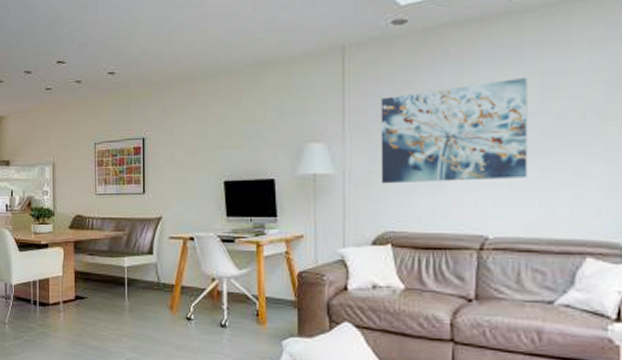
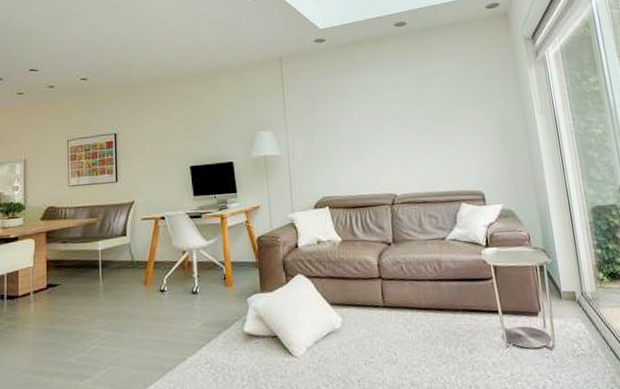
wall art: present [381,78,528,184] -> none [311,80,418,160]

